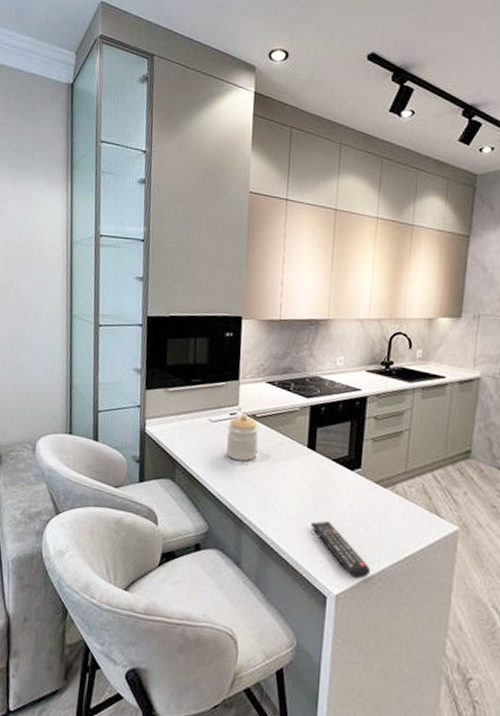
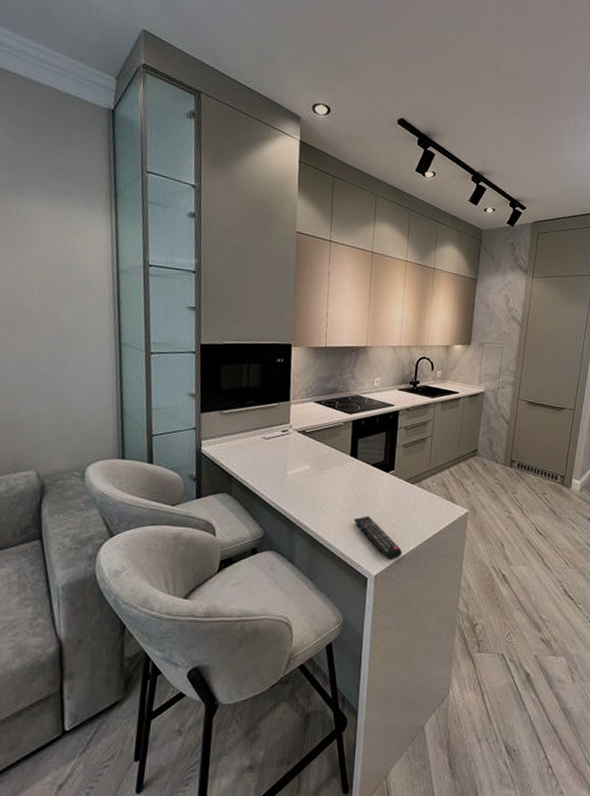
jar: present [226,413,259,461] -> none [279,430,308,471]

